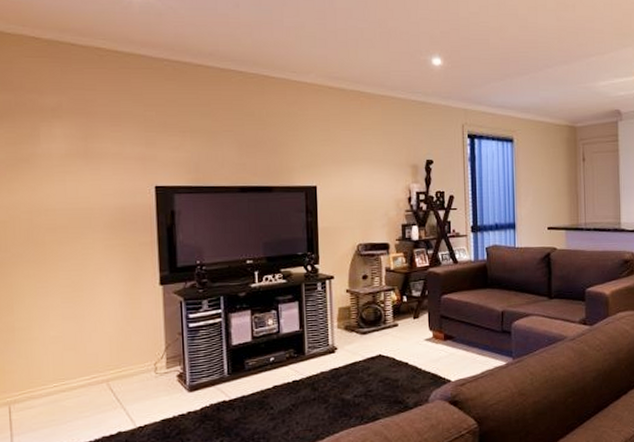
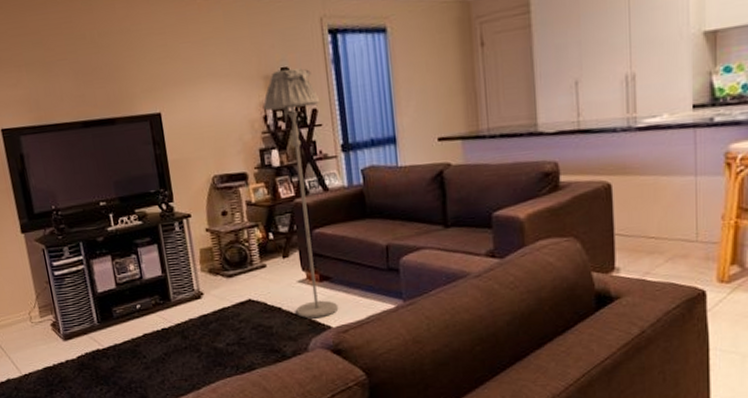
floor lamp: none [409,162,458,373] -> present [263,68,339,319]

